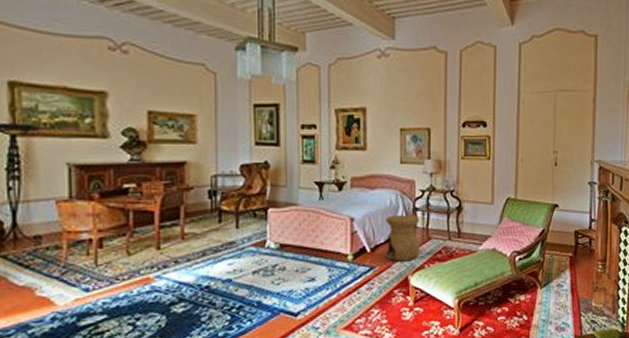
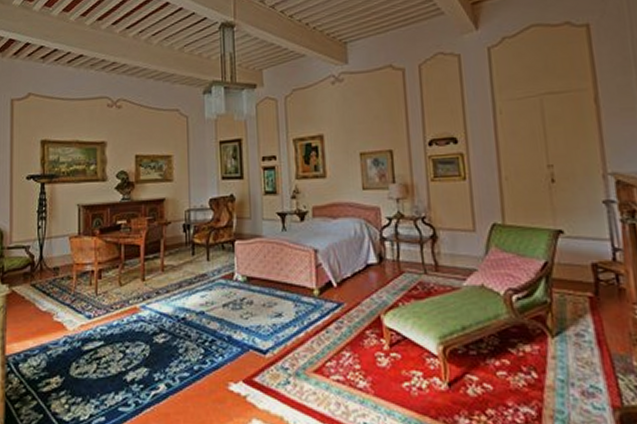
side table: present [385,215,421,262] -> none [350,245,393,298]

